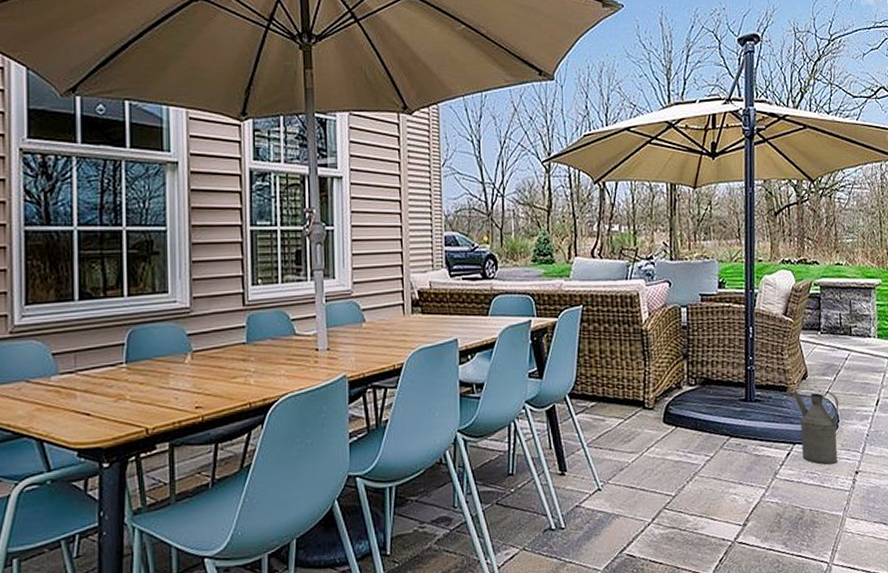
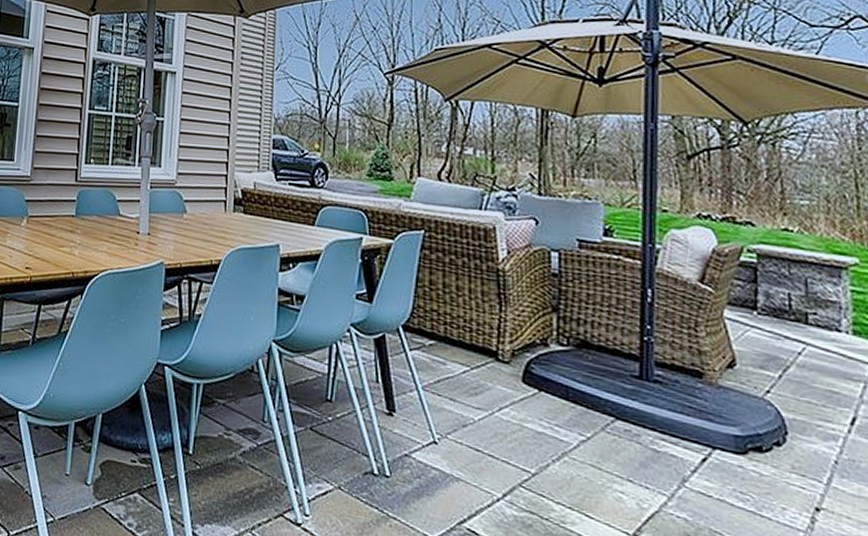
watering can: present [794,391,839,465] -> none [713,380,788,490]

